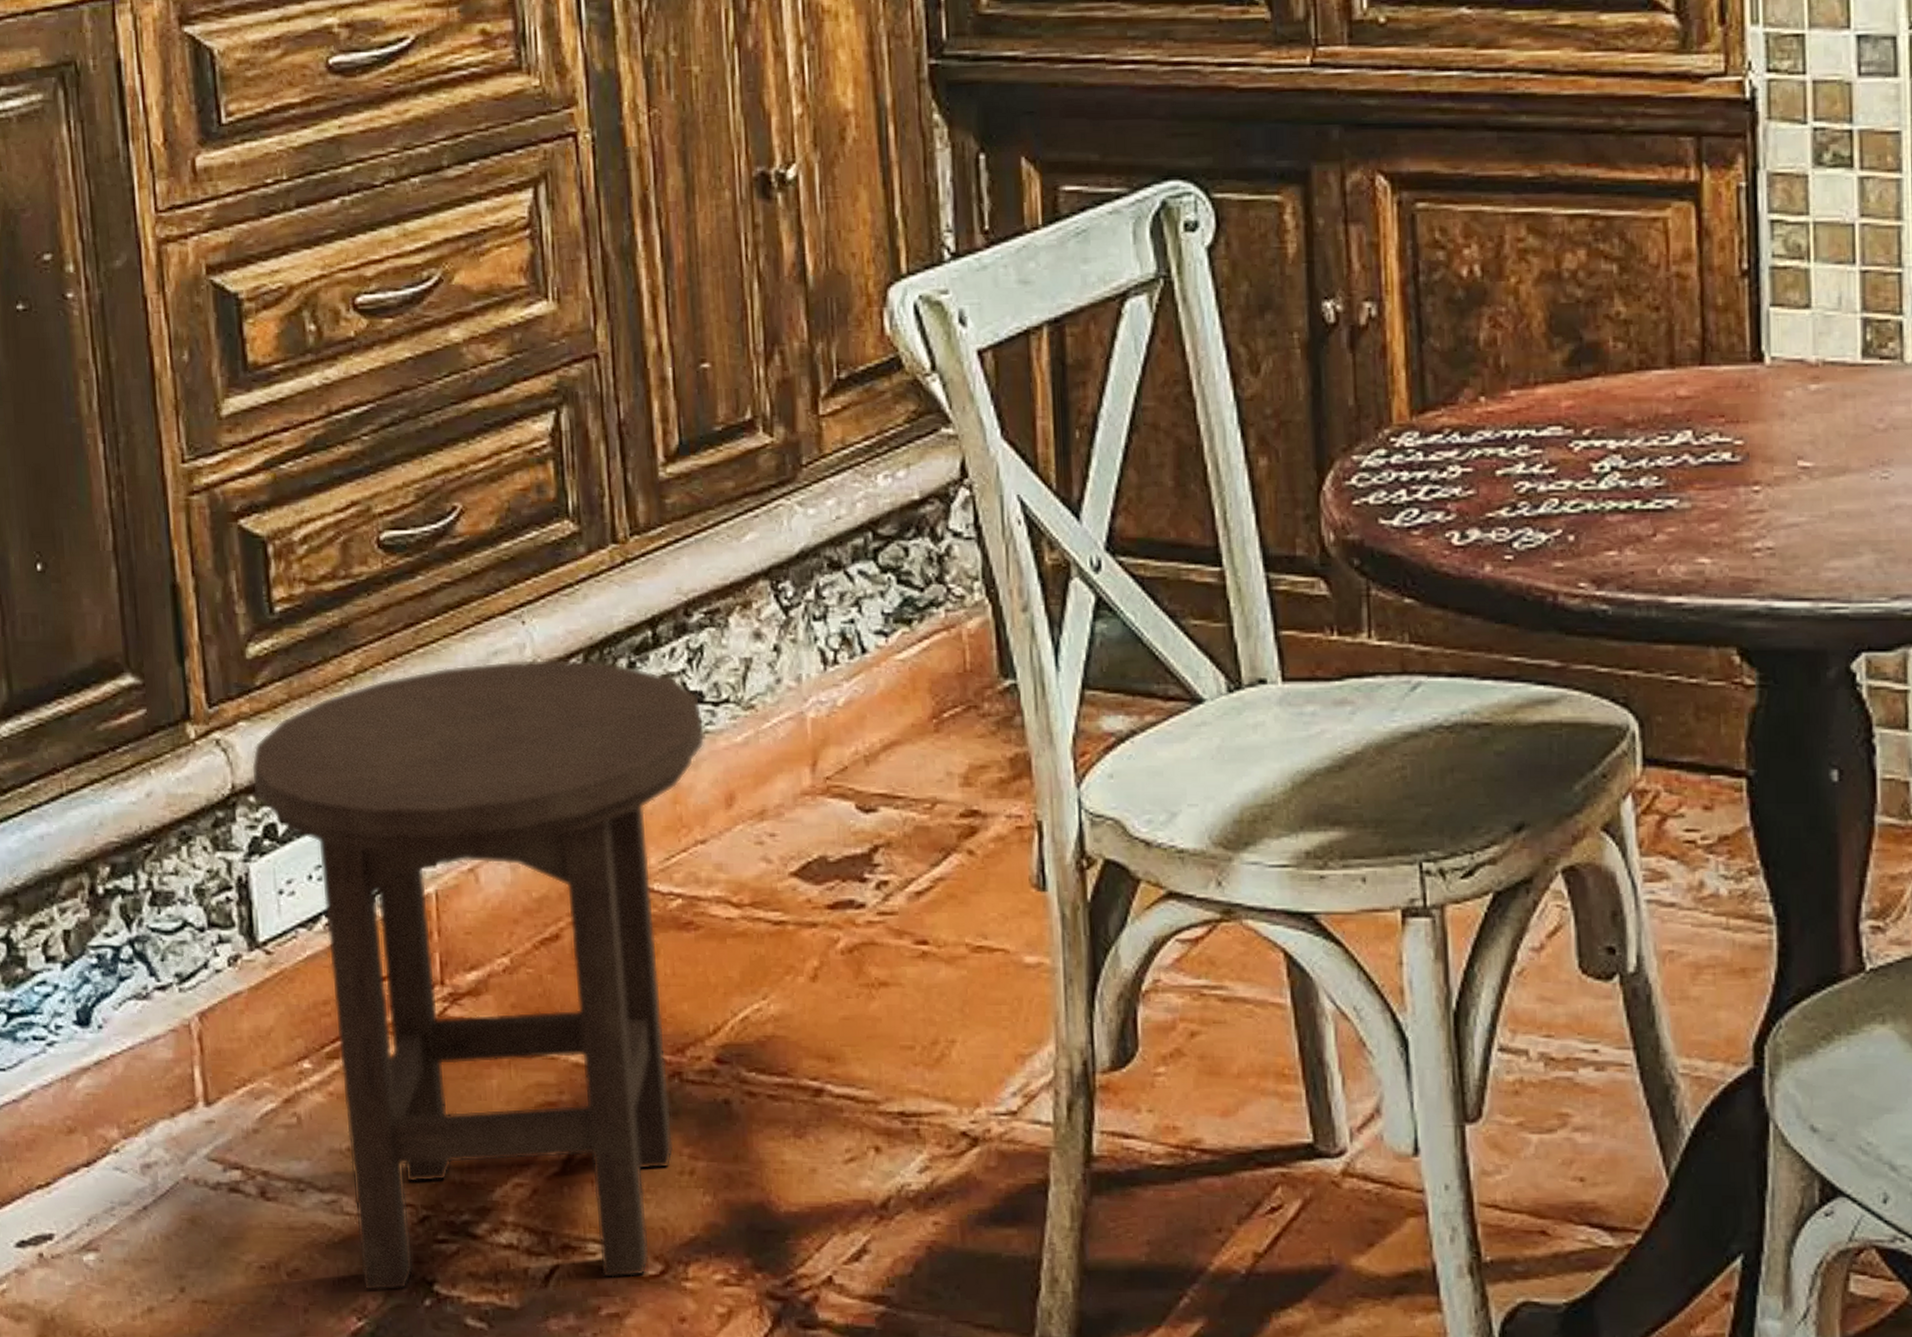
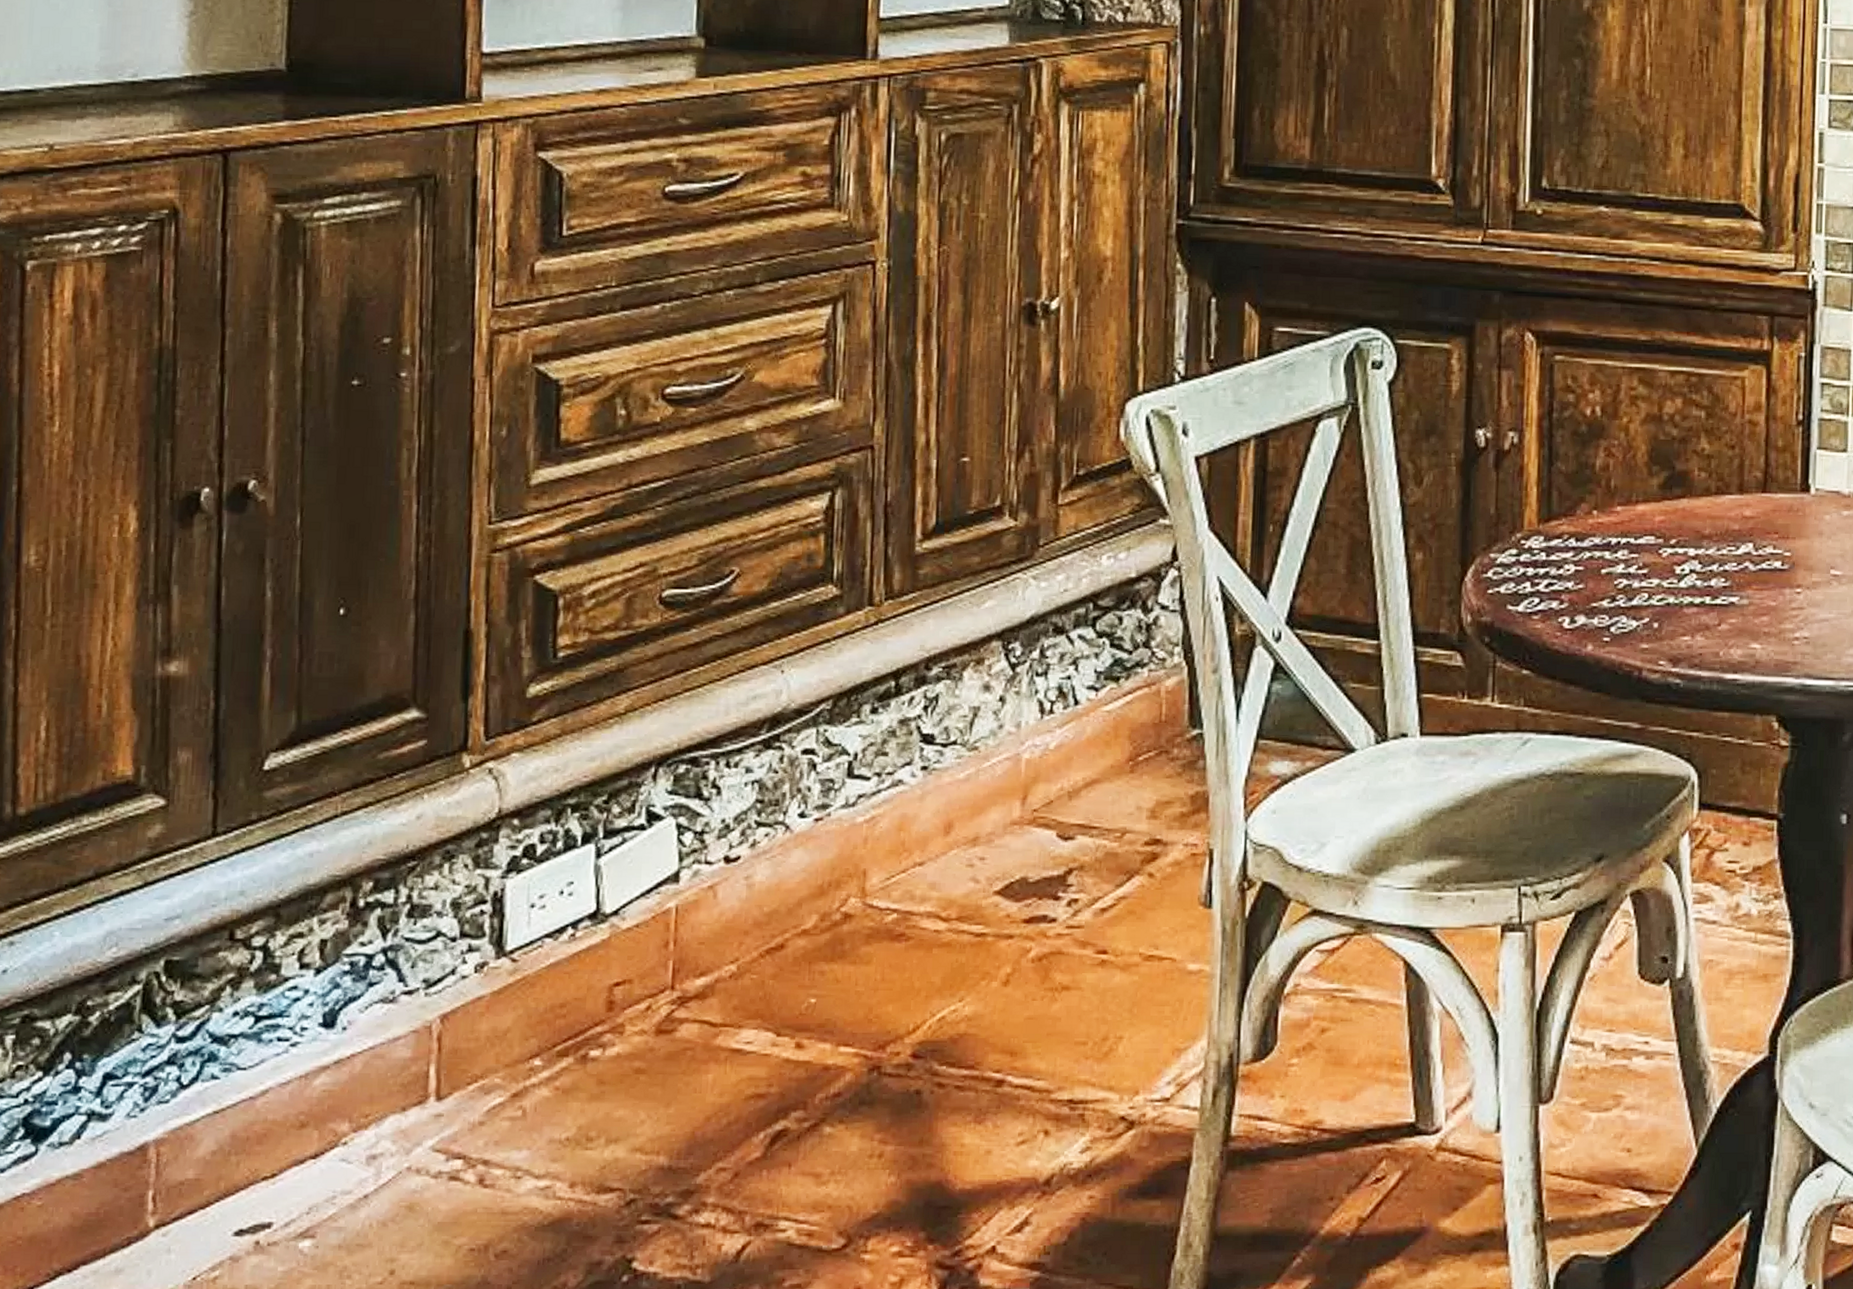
stool: present [251,660,705,1292] -> none [518,704,933,1270]

